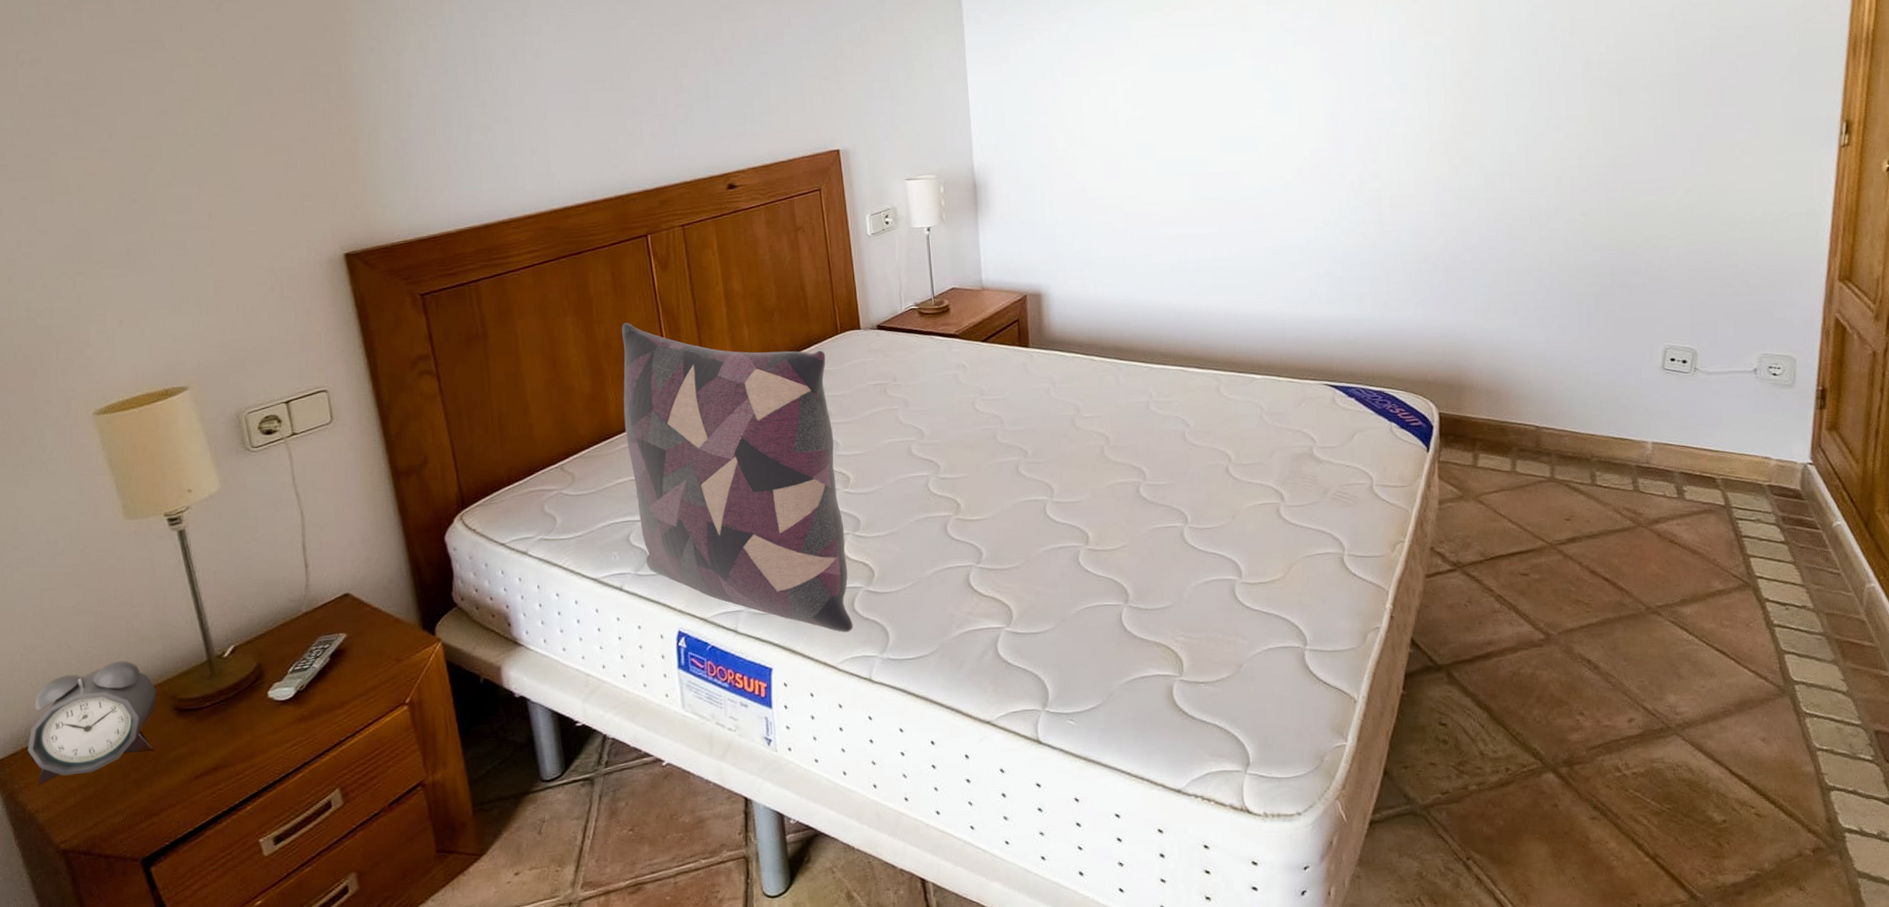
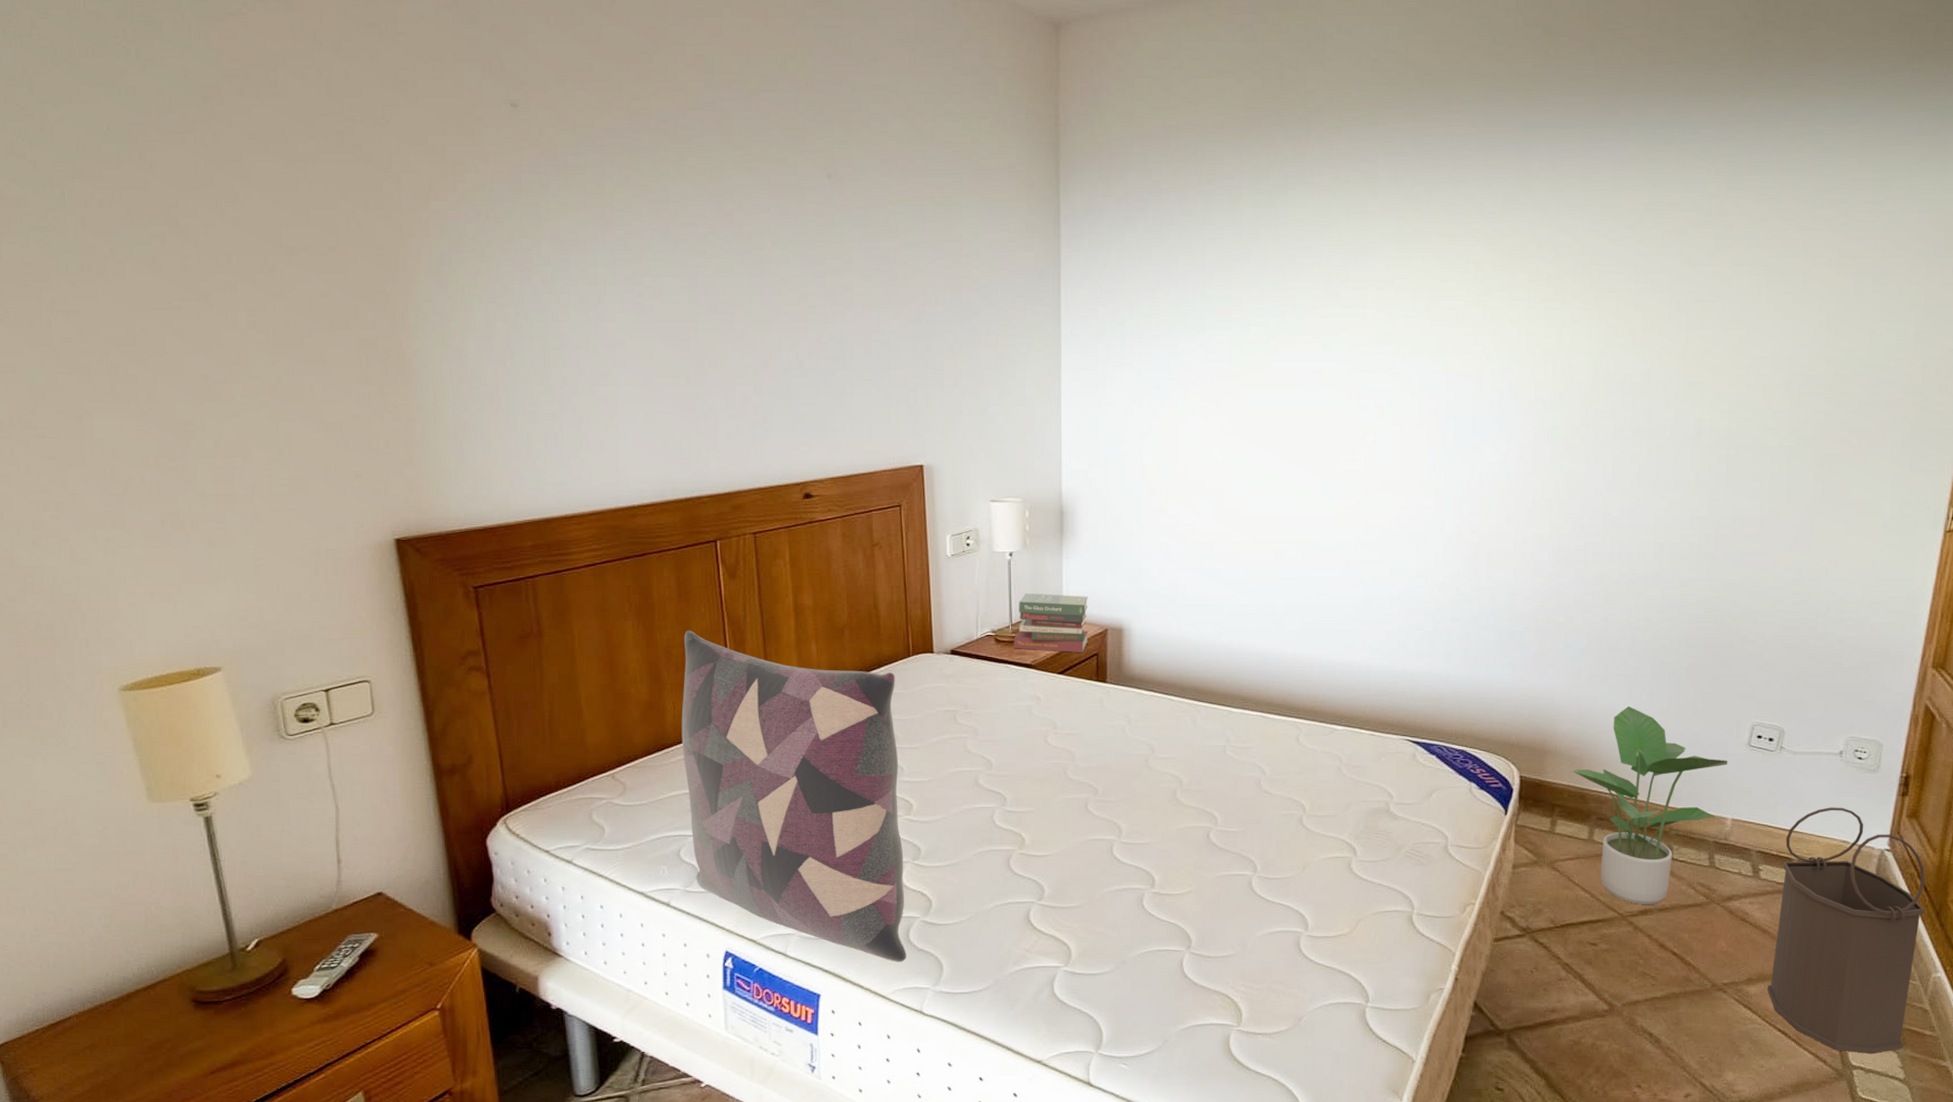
alarm clock: present [27,660,158,786] -> none [34,948,175,1072]
books: none [936,264,1009,321] -> present [1013,593,1089,653]
potted plant: none [1490,337,1644,533] -> present [1573,705,1728,904]
basket: none [1701,424,1853,669] -> present [1767,807,1926,1054]

